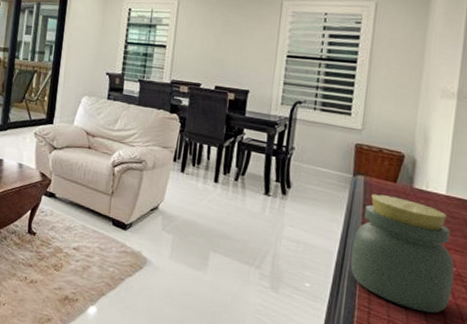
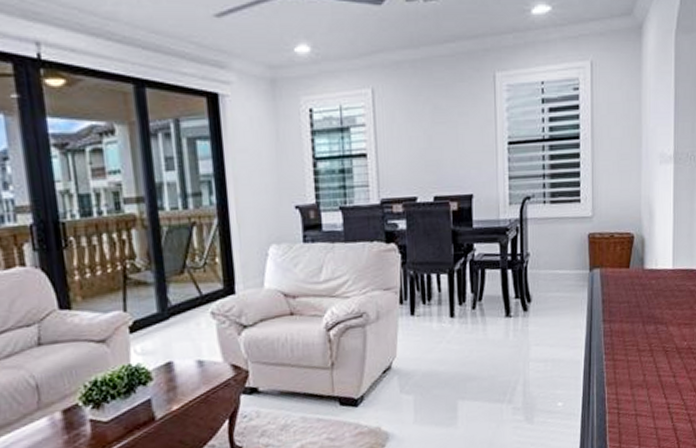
jar: present [350,194,455,313] -> none [597,283,686,397]

